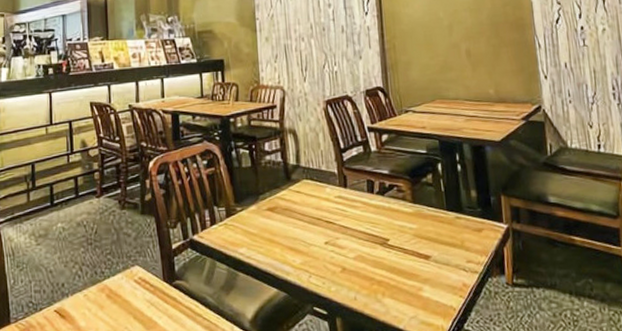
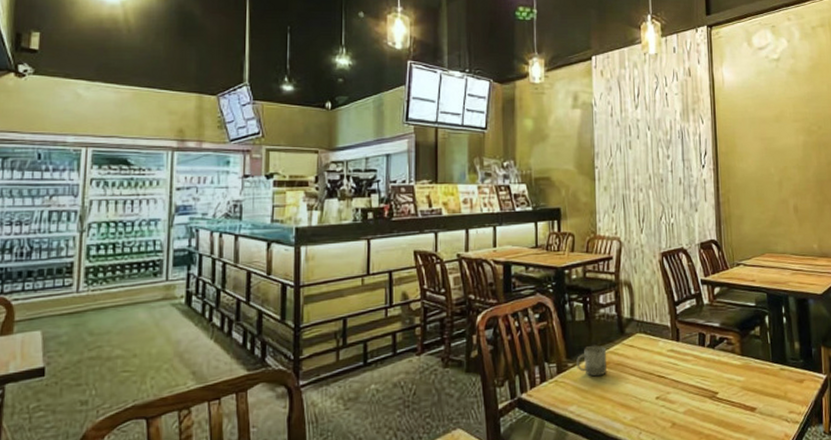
cup: none [244,190,275,221] -> present [576,345,608,377]

